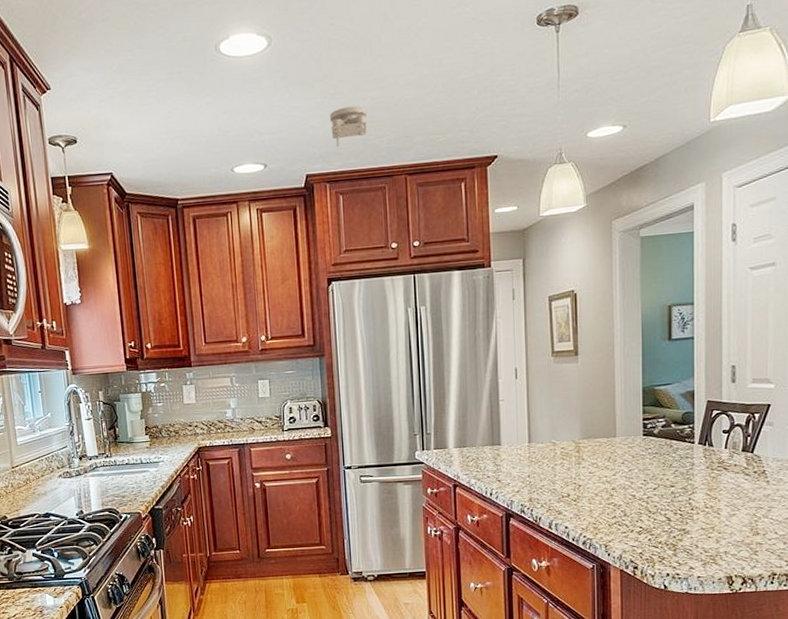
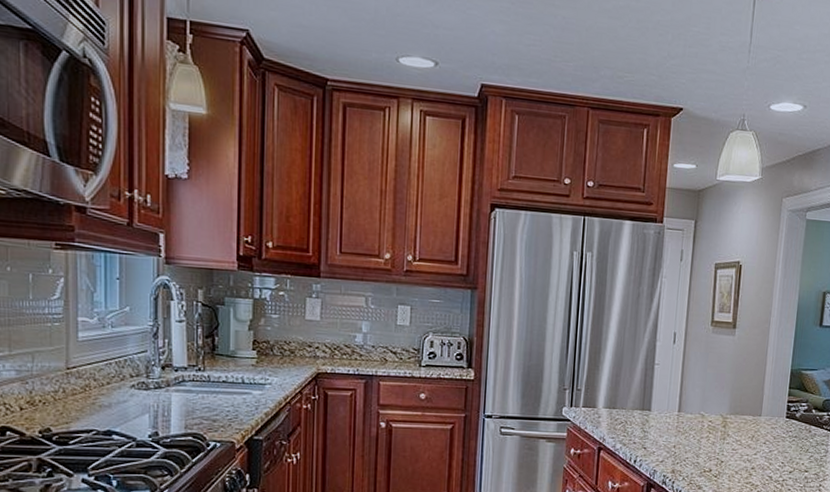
smoke detector: present [330,106,367,148] -> none [514,19,555,63]

